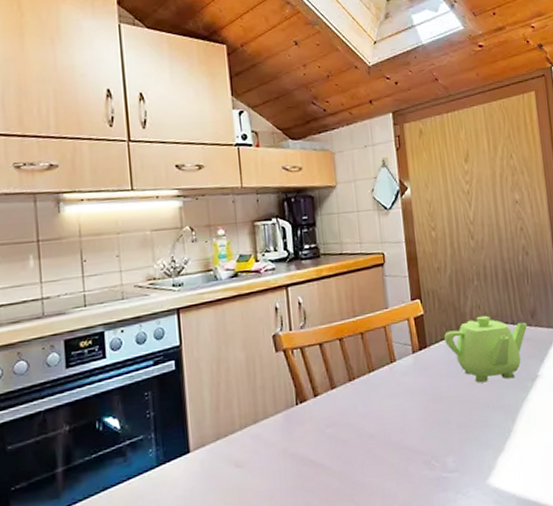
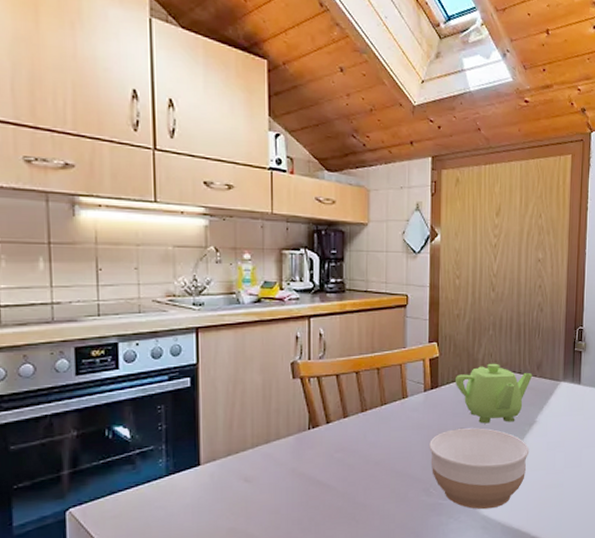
bowl: none [425,388,536,481] -> present [429,428,530,510]

